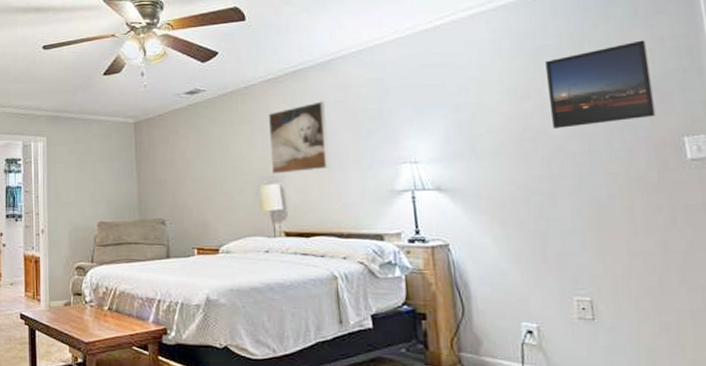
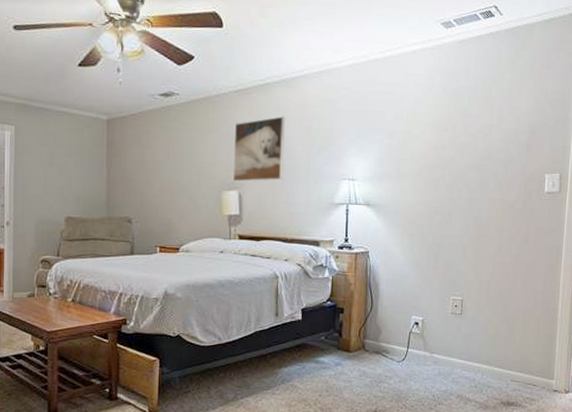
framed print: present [545,40,656,129] -> none [460,91,535,160]

